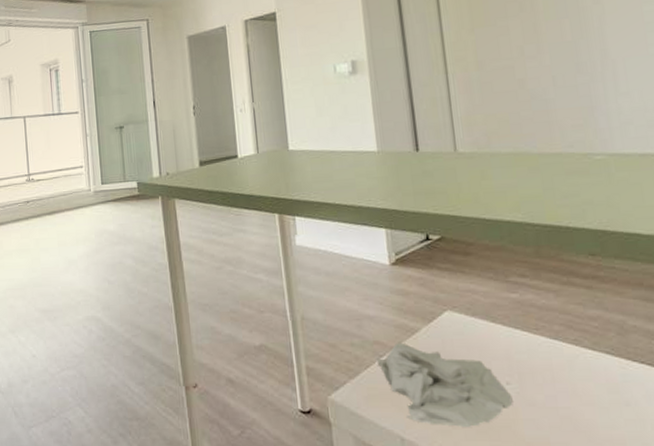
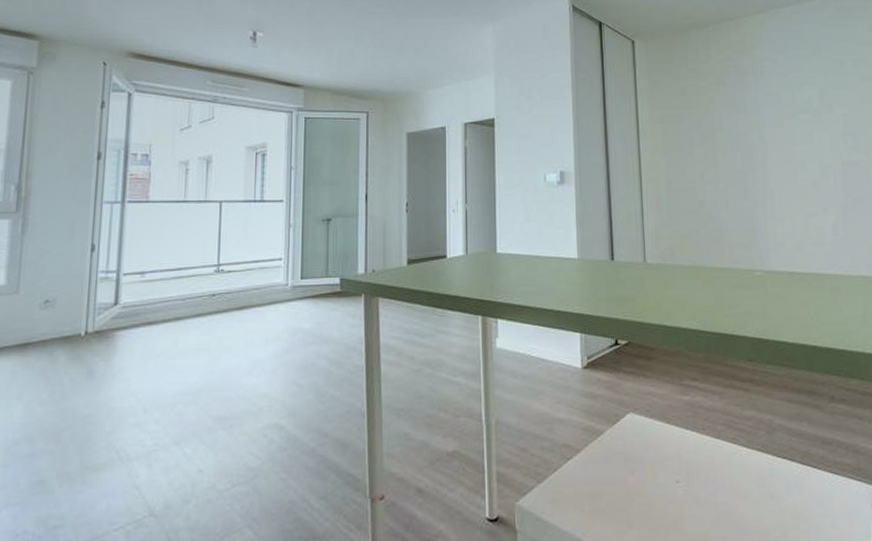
tissue: present [376,342,513,427] -> none [564,445,681,527]

